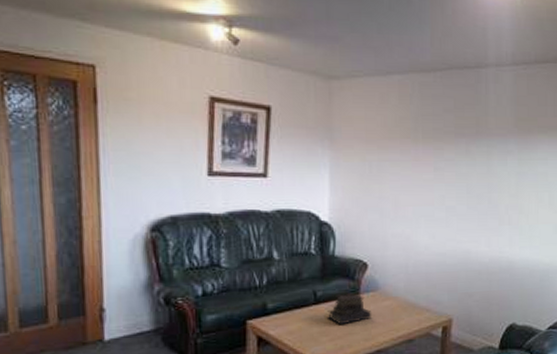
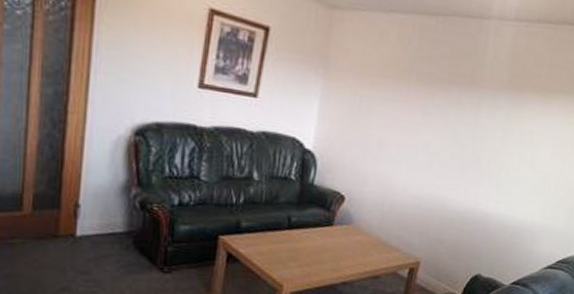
diary: present [326,293,372,325] -> none [298,223,343,253]

